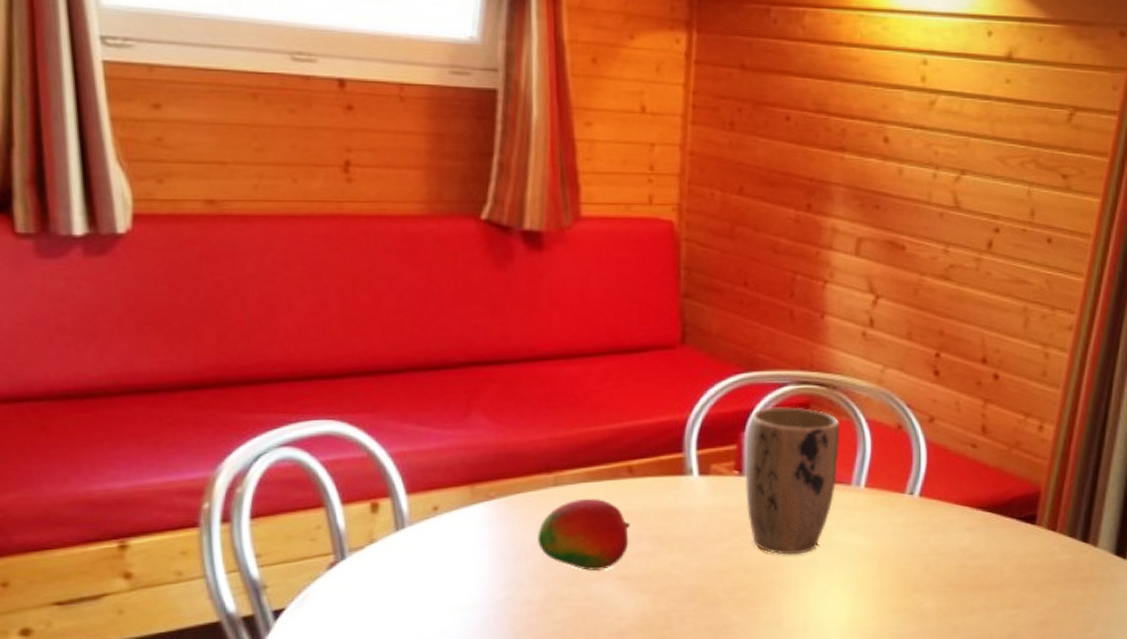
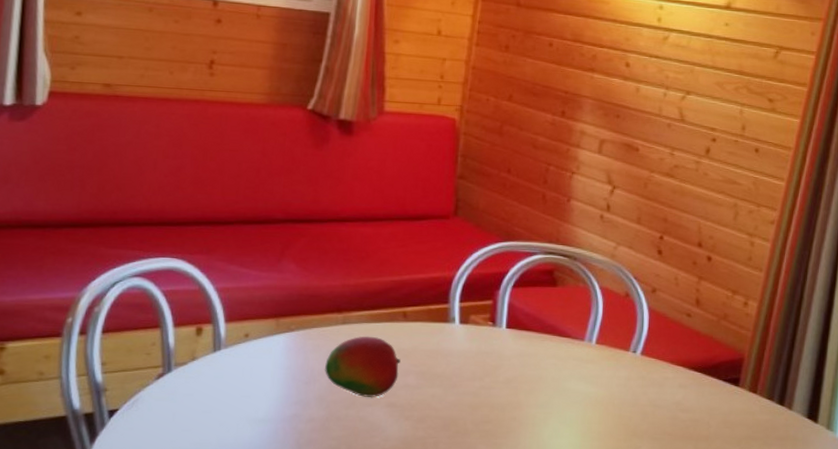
plant pot: present [745,407,841,555] -> none [497,271,578,397]

